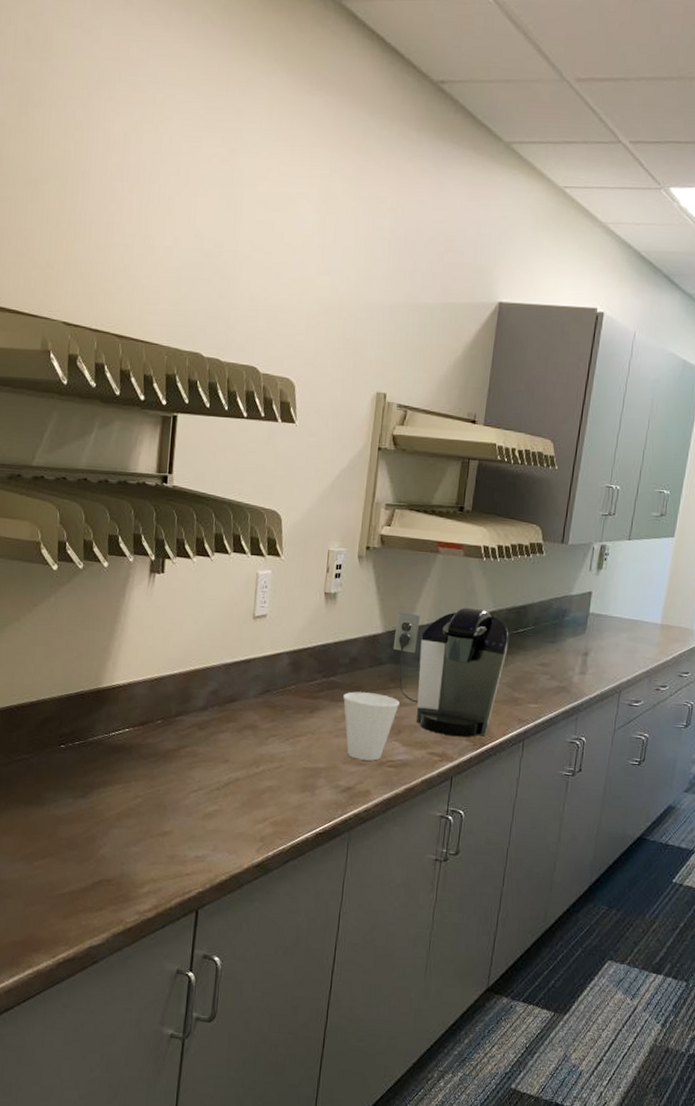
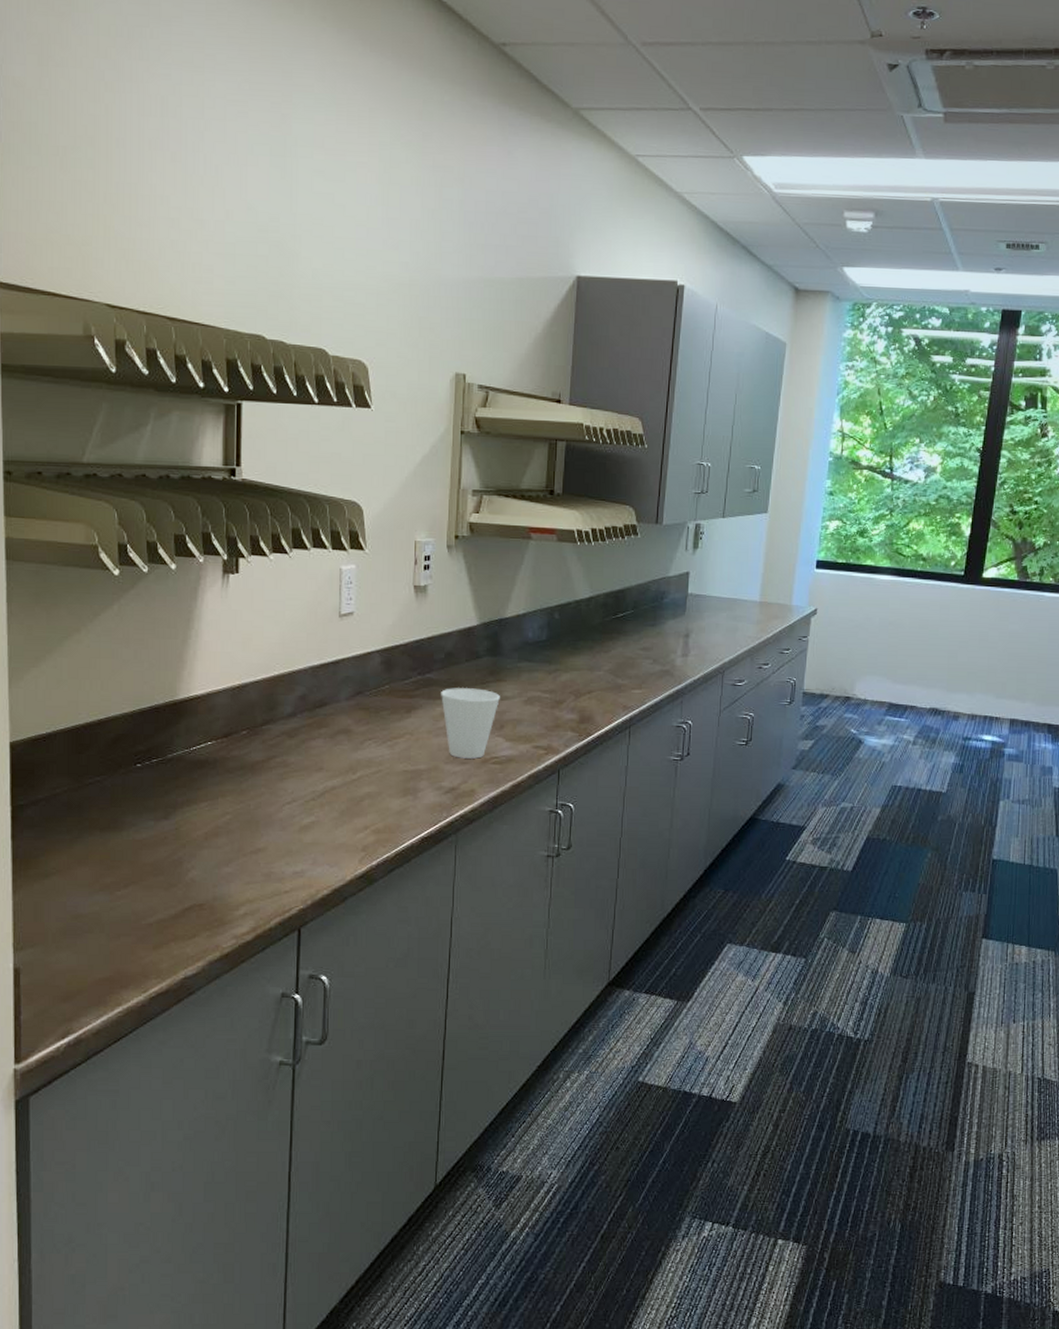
coffee maker: present [393,606,509,737] -> none [489,593,609,728]

